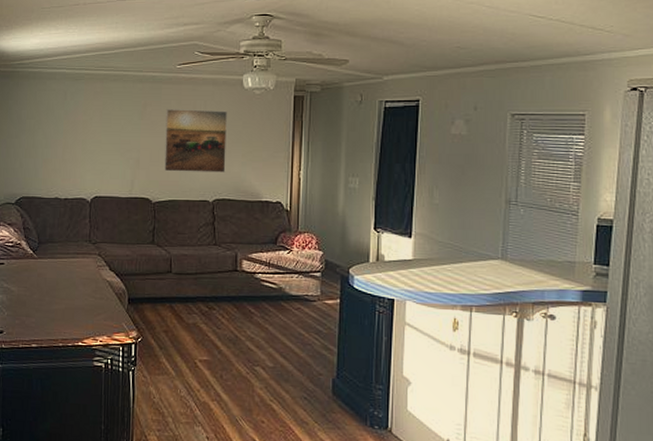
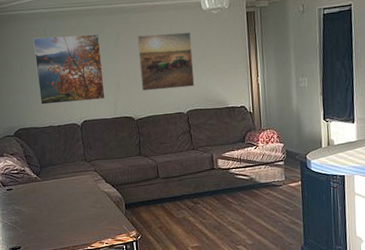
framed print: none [49,99,125,175] -> present [33,33,105,105]

